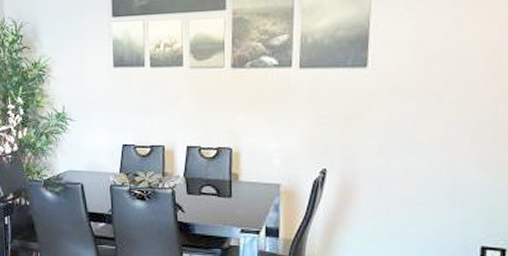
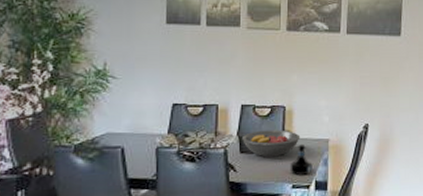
fruit bowl: none [189,172,249,200] -> present [242,130,301,157]
tequila bottle: none [238,187,262,221] -> present [290,144,313,176]

